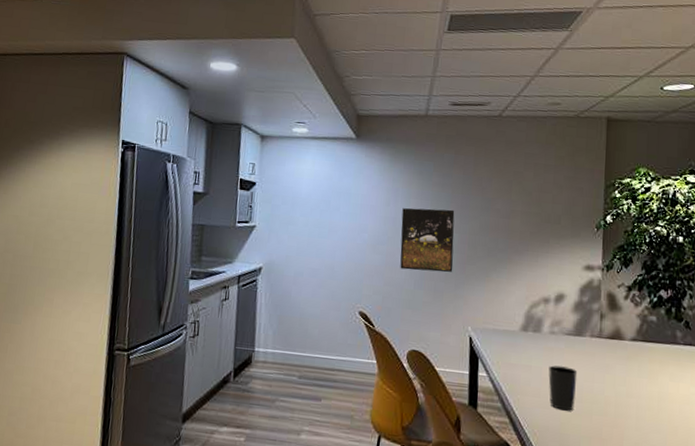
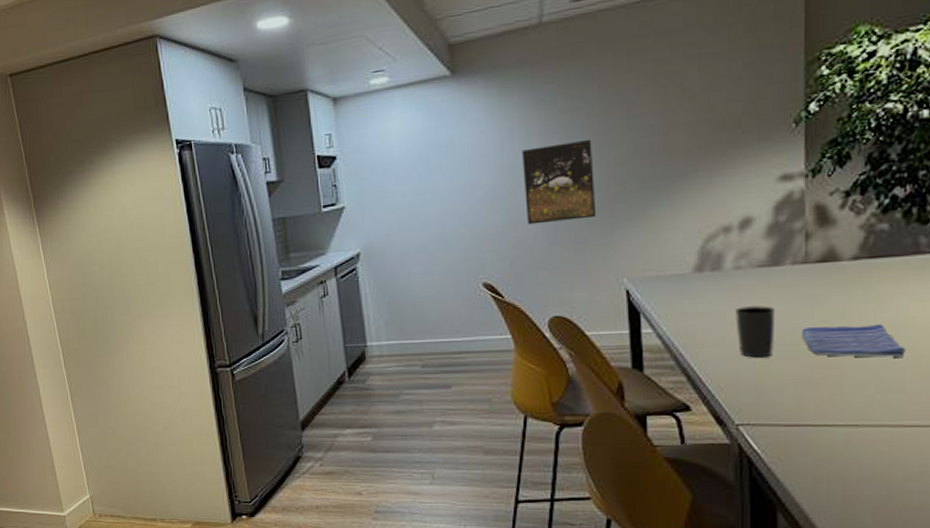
dish towel: none [595,390,666,426] -> present [802,323,905,358]

